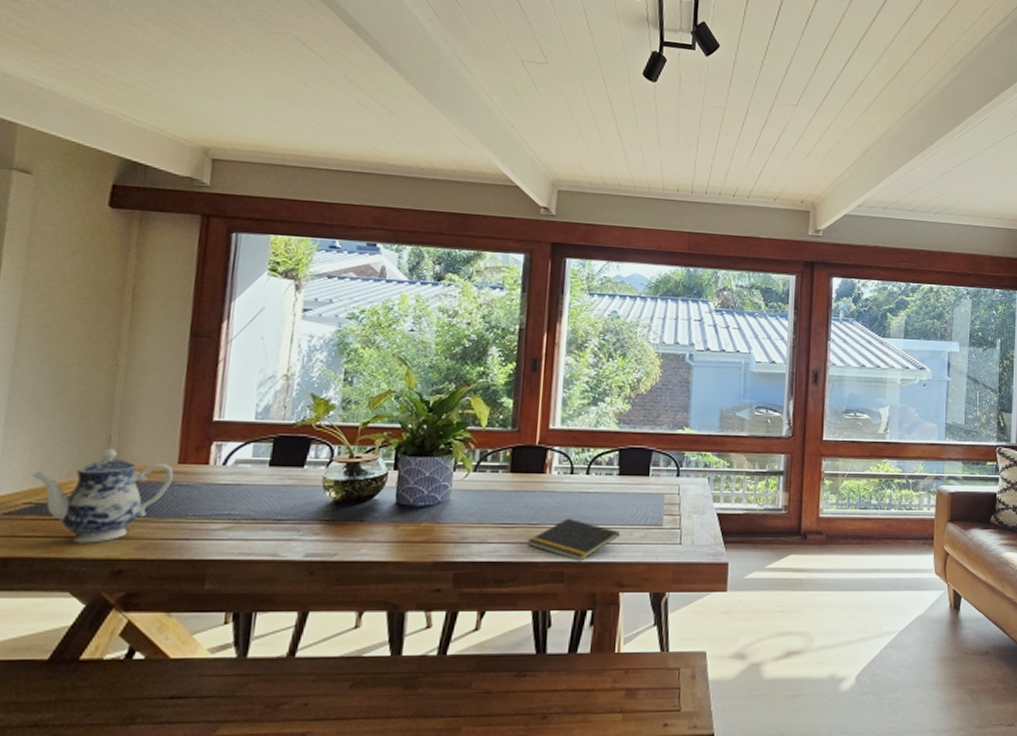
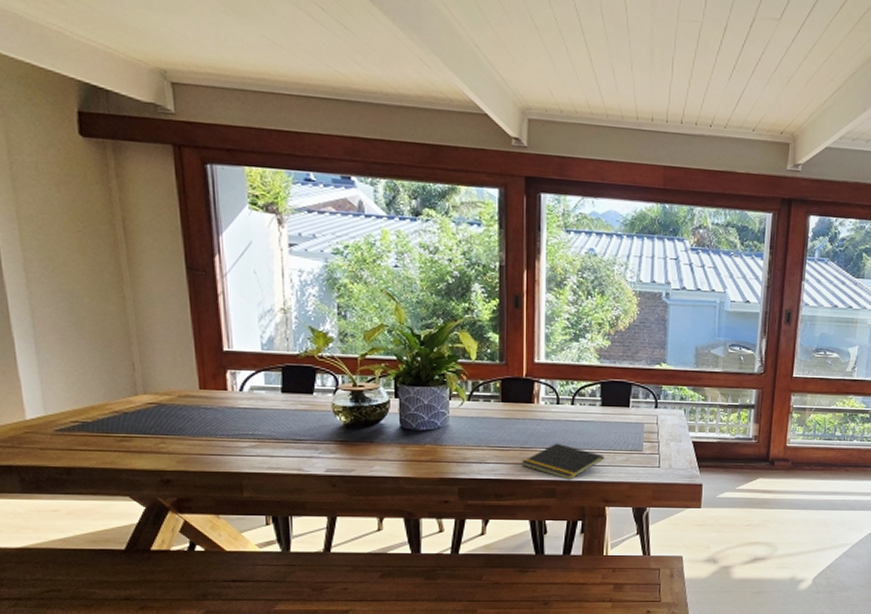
teapot: present [32,449,174,543] -> none [72,375,198,457]

